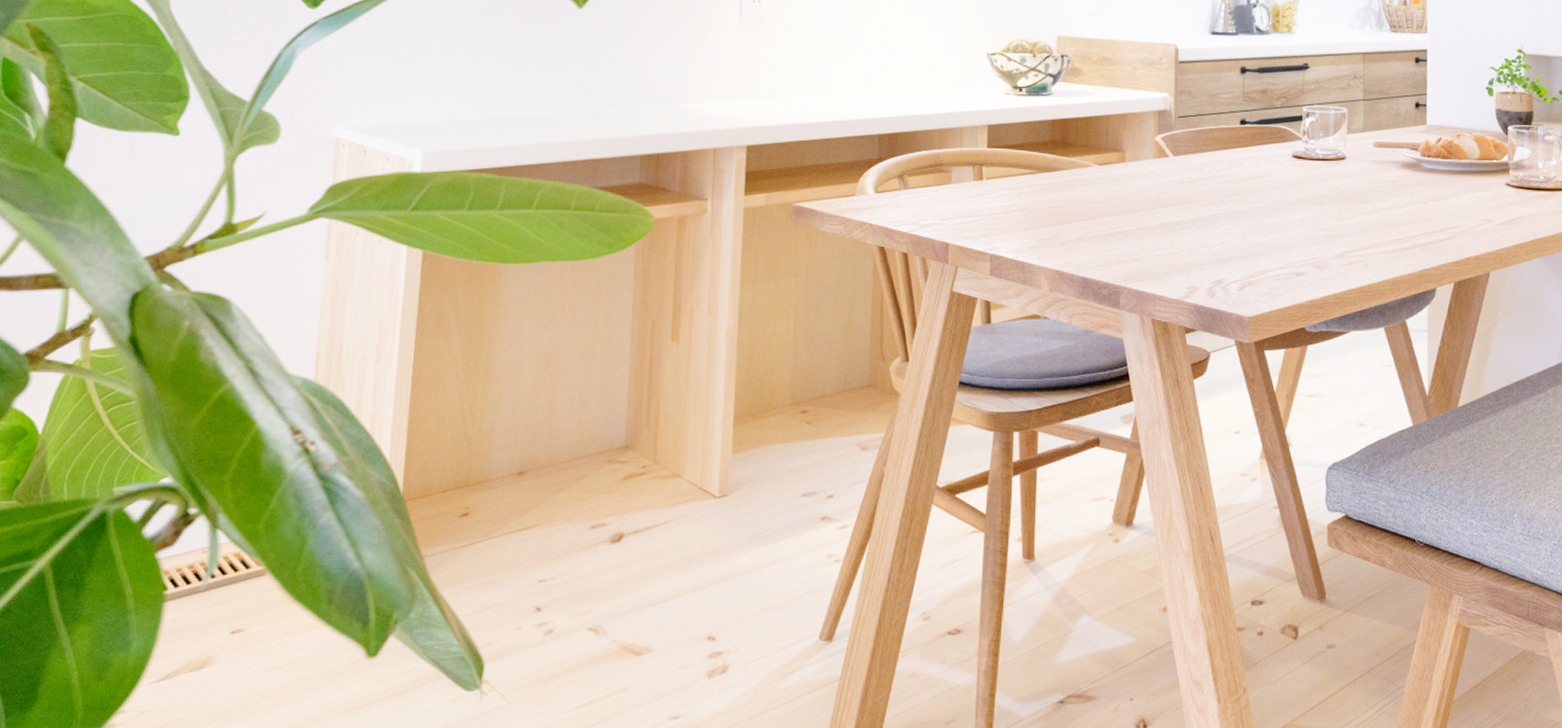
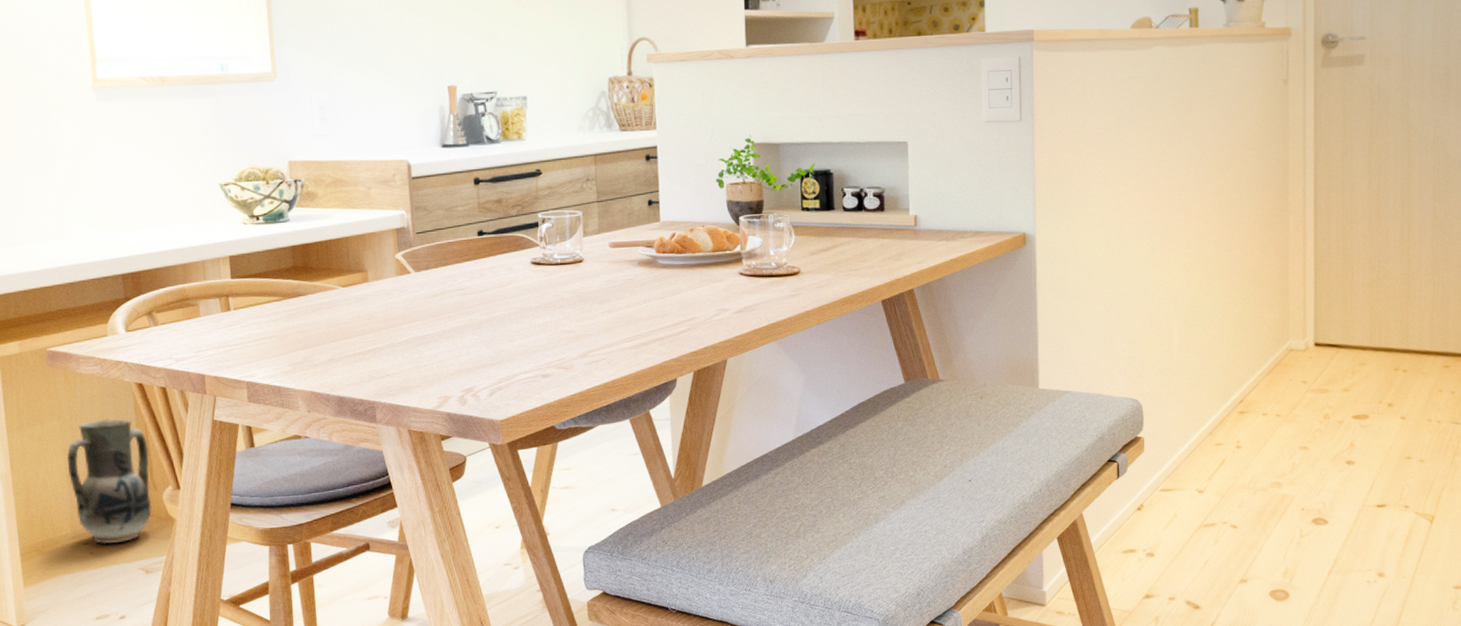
ceramic jug: none [795,280,882,415] -> present [67,418,152,544]

